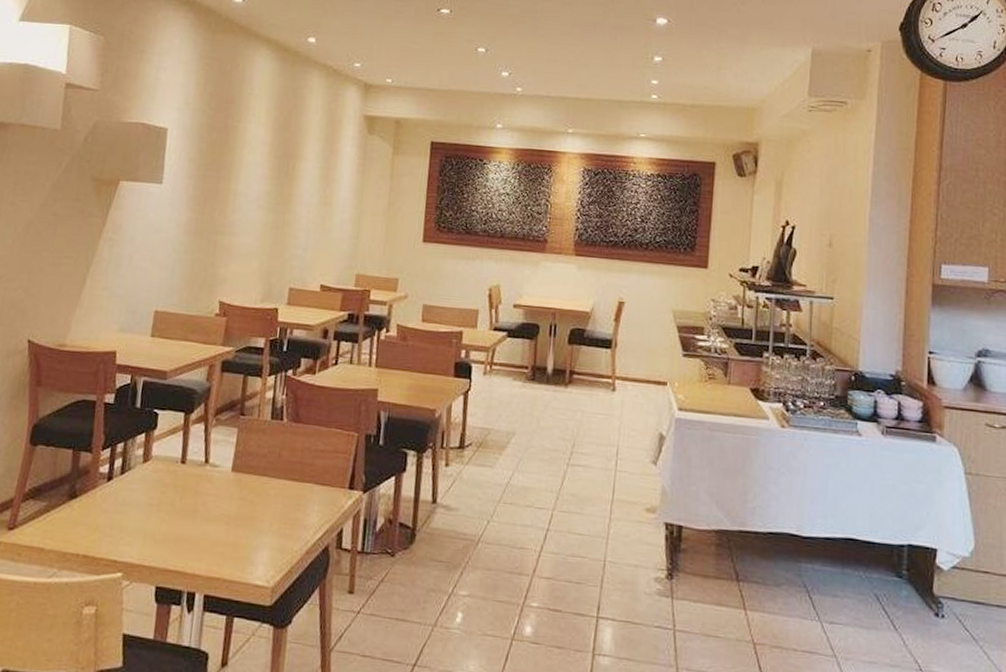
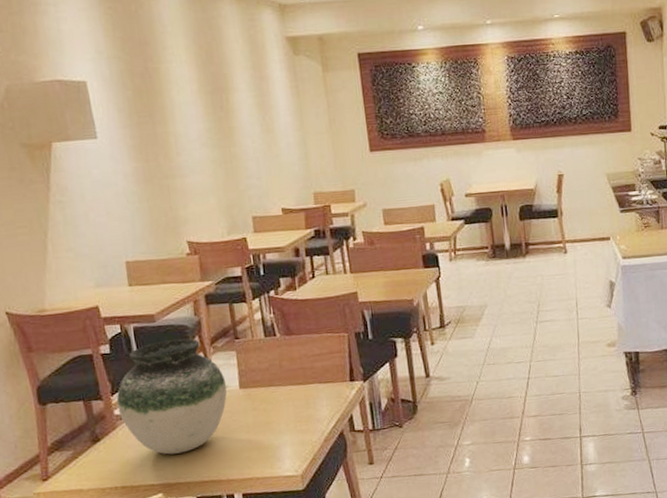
vase: none [103,401,220,532] -> present [116,338,227,455]

